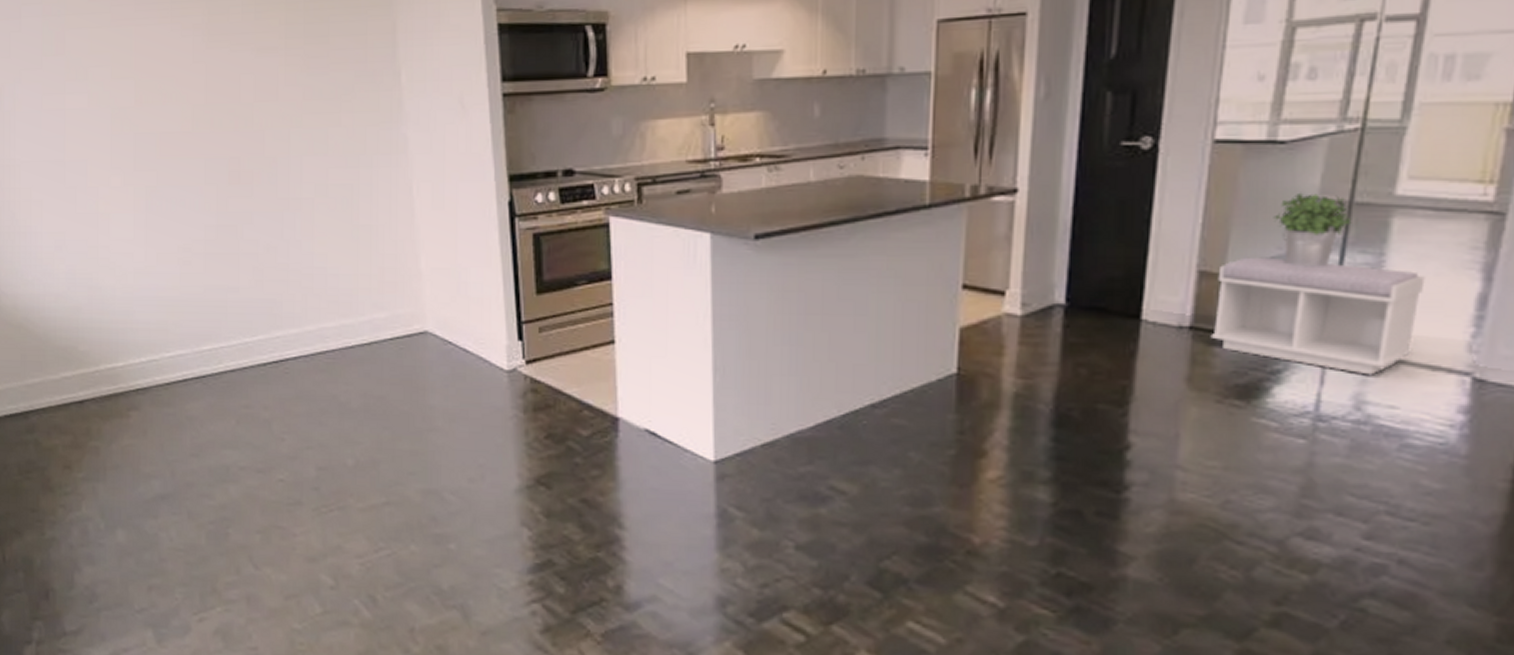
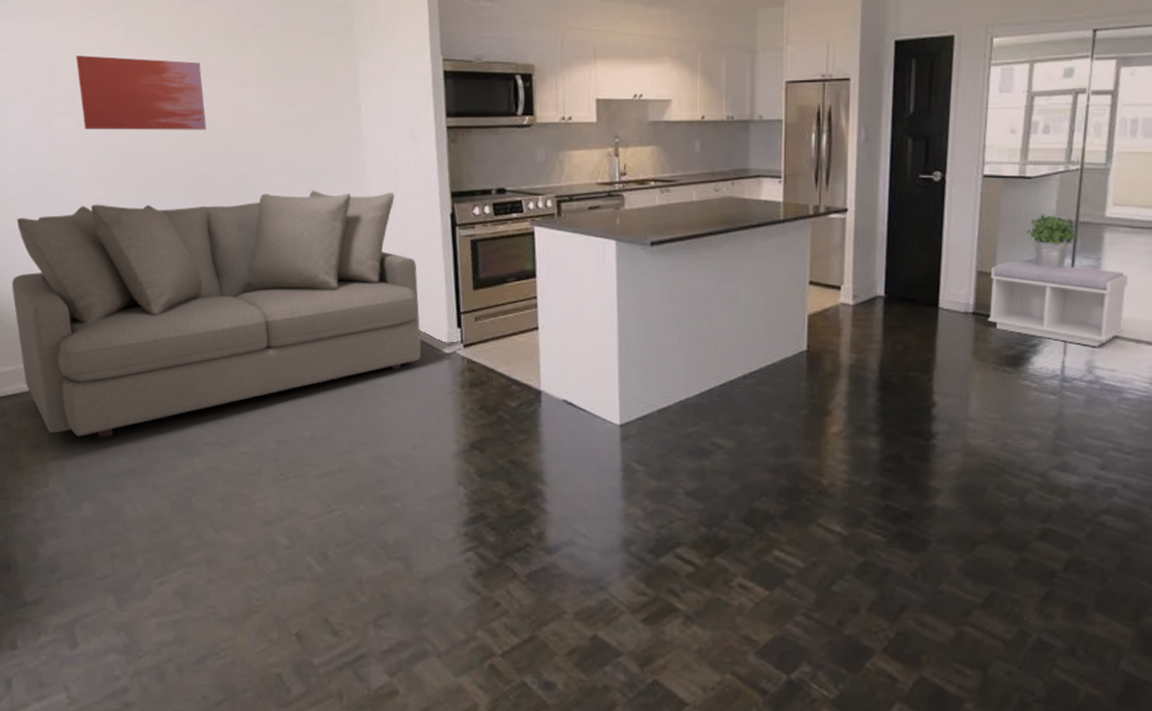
sofa: none [33,175,476,459] -> present [11,190,421,438]
wall art: none [85,22,229,109] -> present [76,55,207,130]

